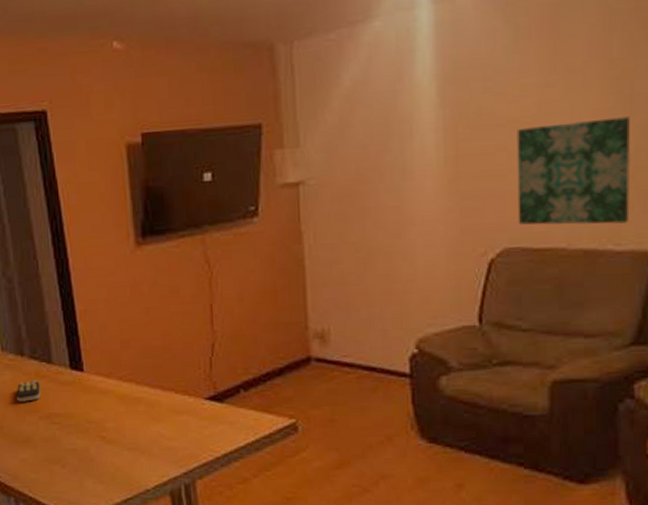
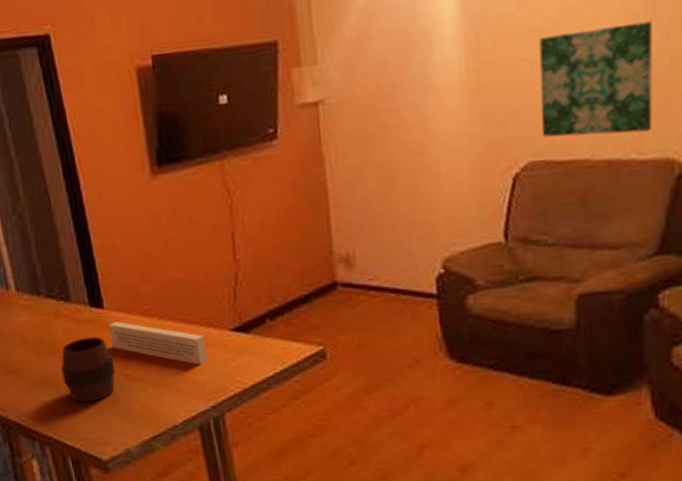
remote control: present [16,380,41,402] -> none [35,320,60,343]
cup: none [39,398,92,462] -> present [61,336,116,403]
book: none [86,385,182,432] -> present [107,321,208,365]

